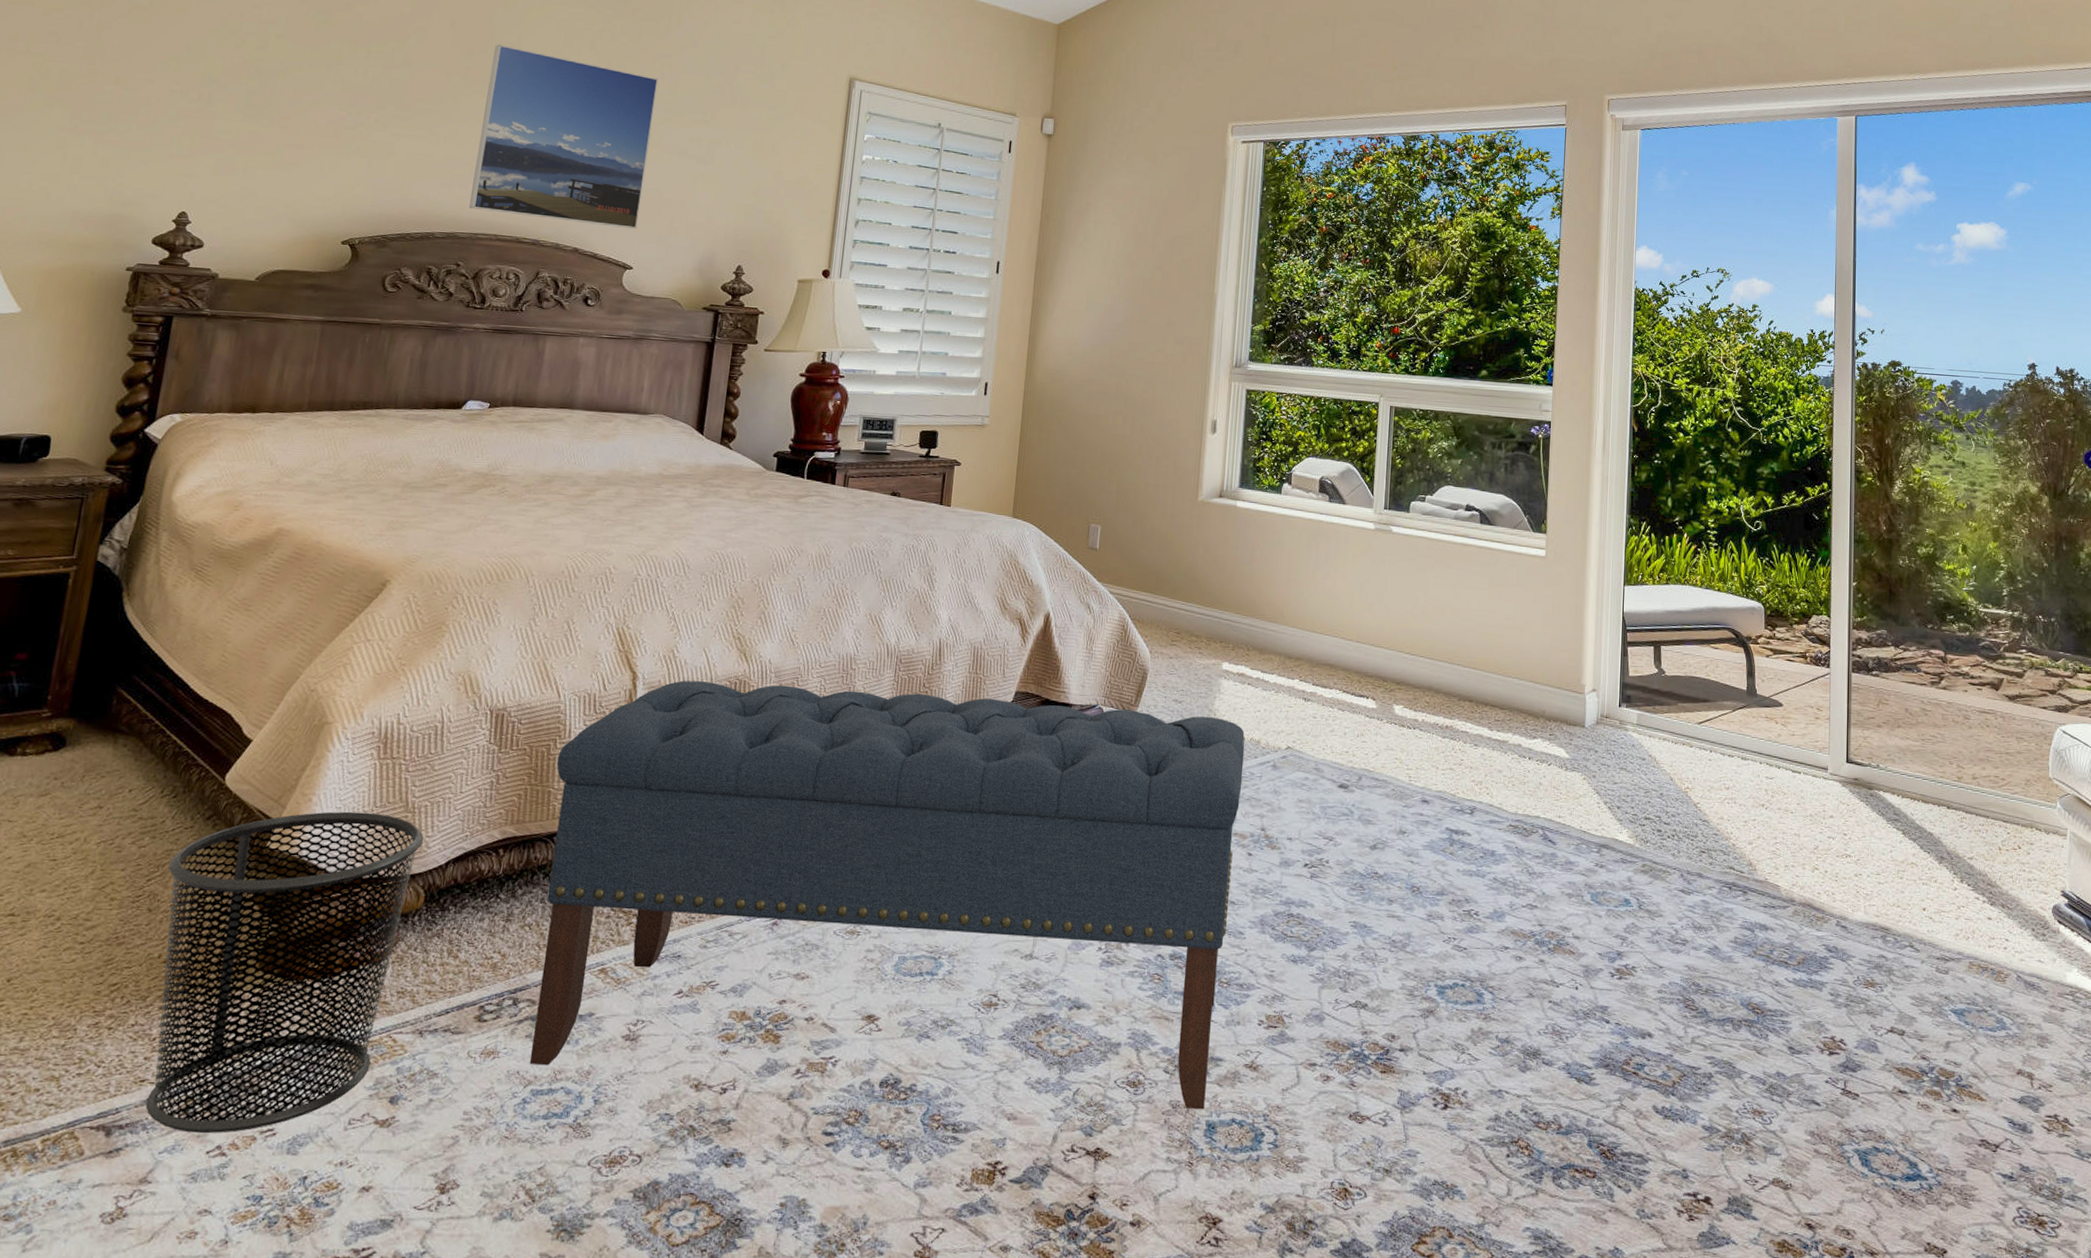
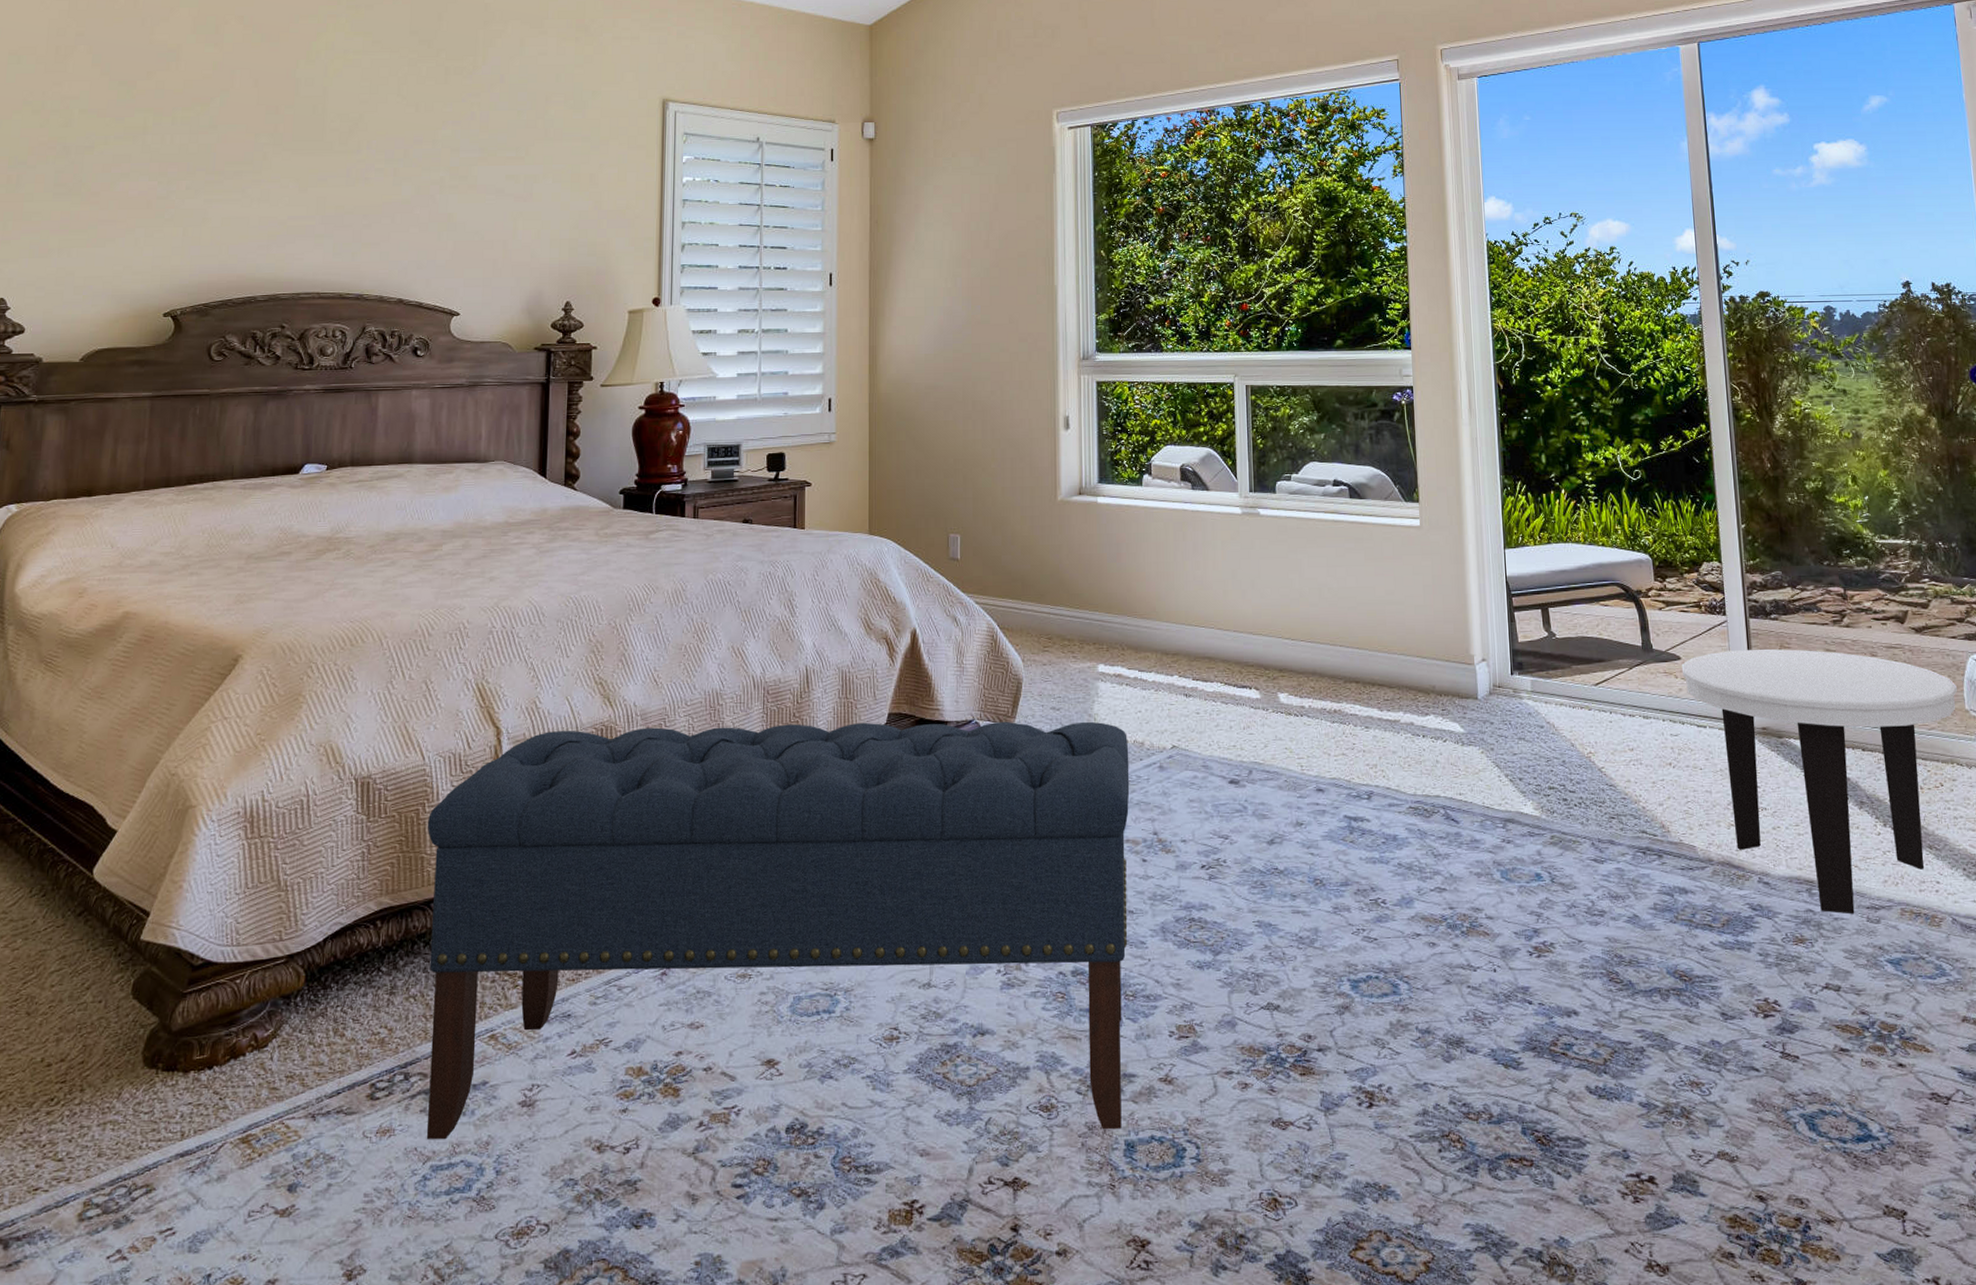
waste bin: present [145,811,424,1134] -> none [41,894,299,1239]
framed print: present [469,45,659,230] -> none [289,99,469,275]
side table: none [1782,701,2044,964] -> present [1681,648,1958,915]

